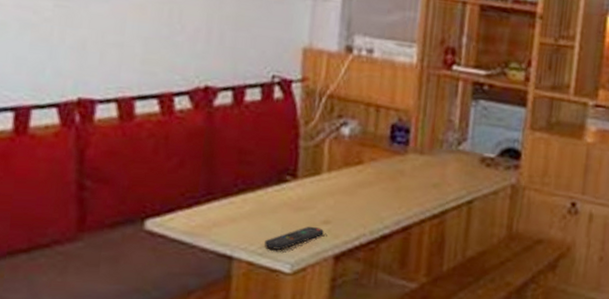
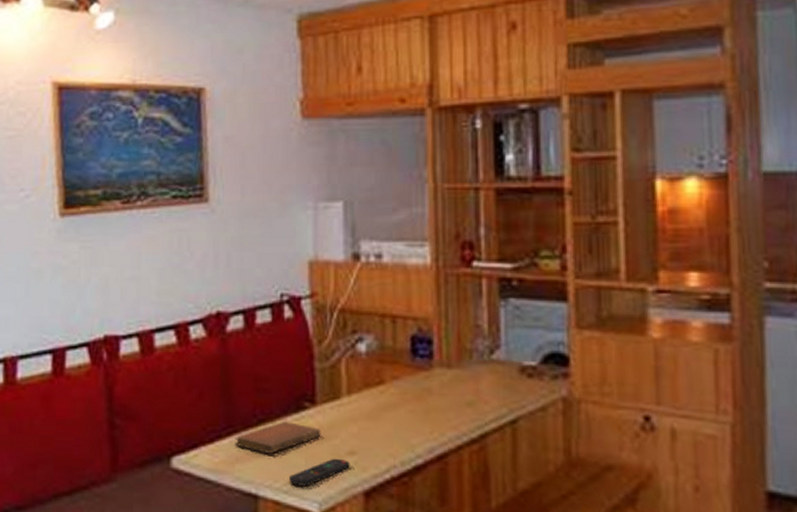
notebook: none [213,192,300,220] -> present [235,422,321,454]

